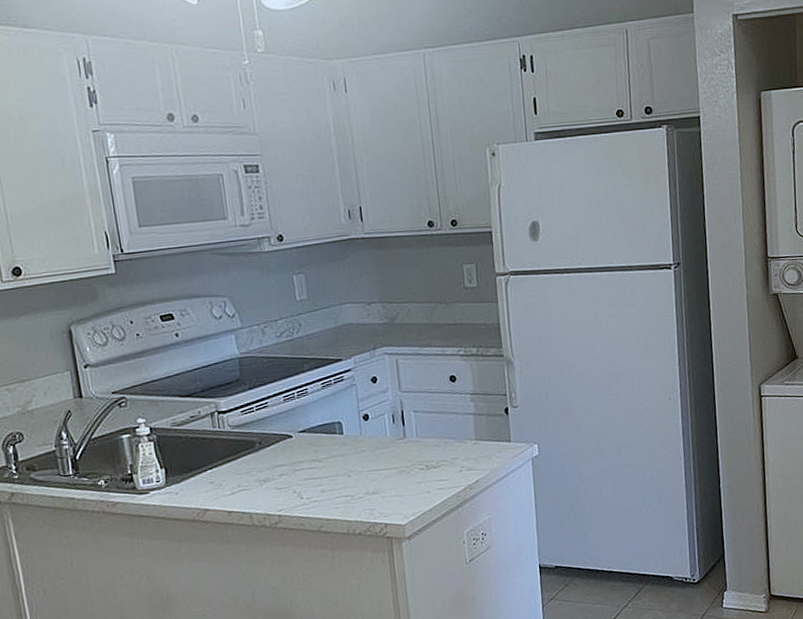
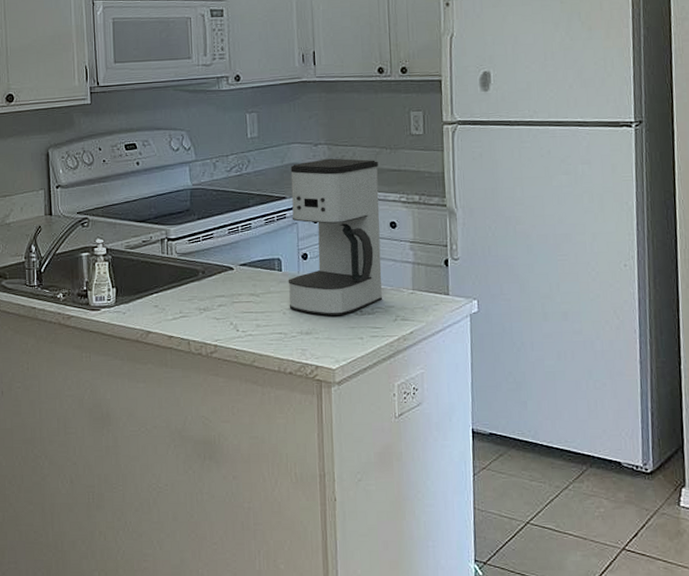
coffee maker: none [344,315,446,474] -> present [288,158,382,316]

